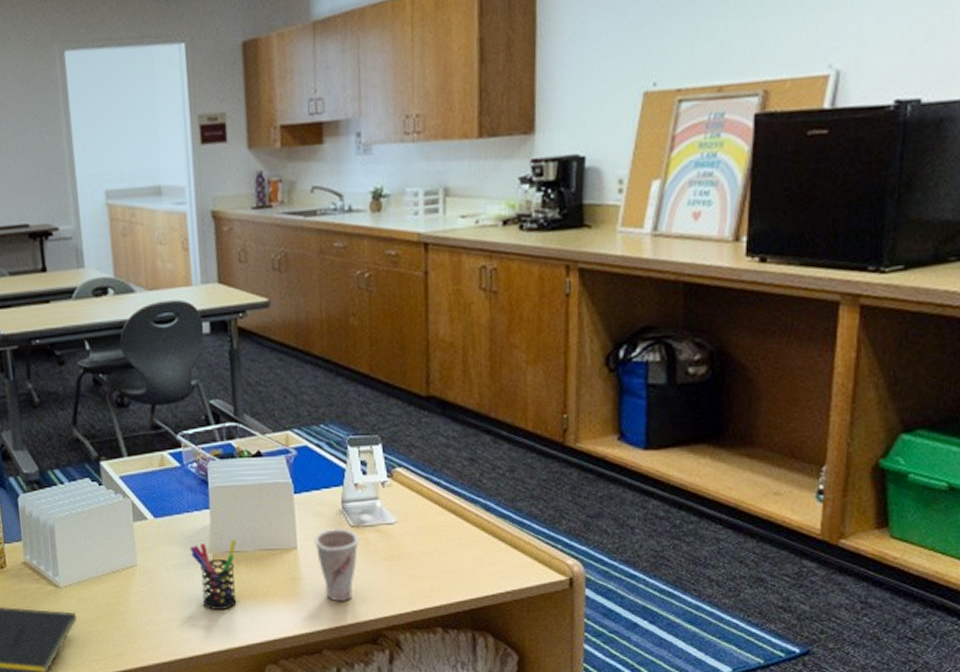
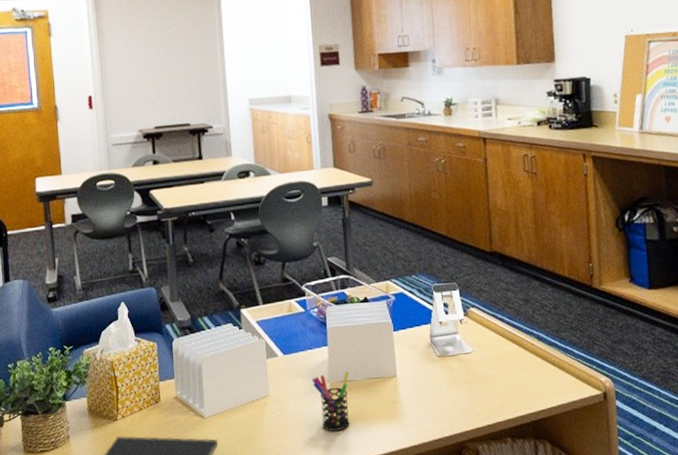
cup: present [314,529,360,602] -> none [410,358,445,420]

